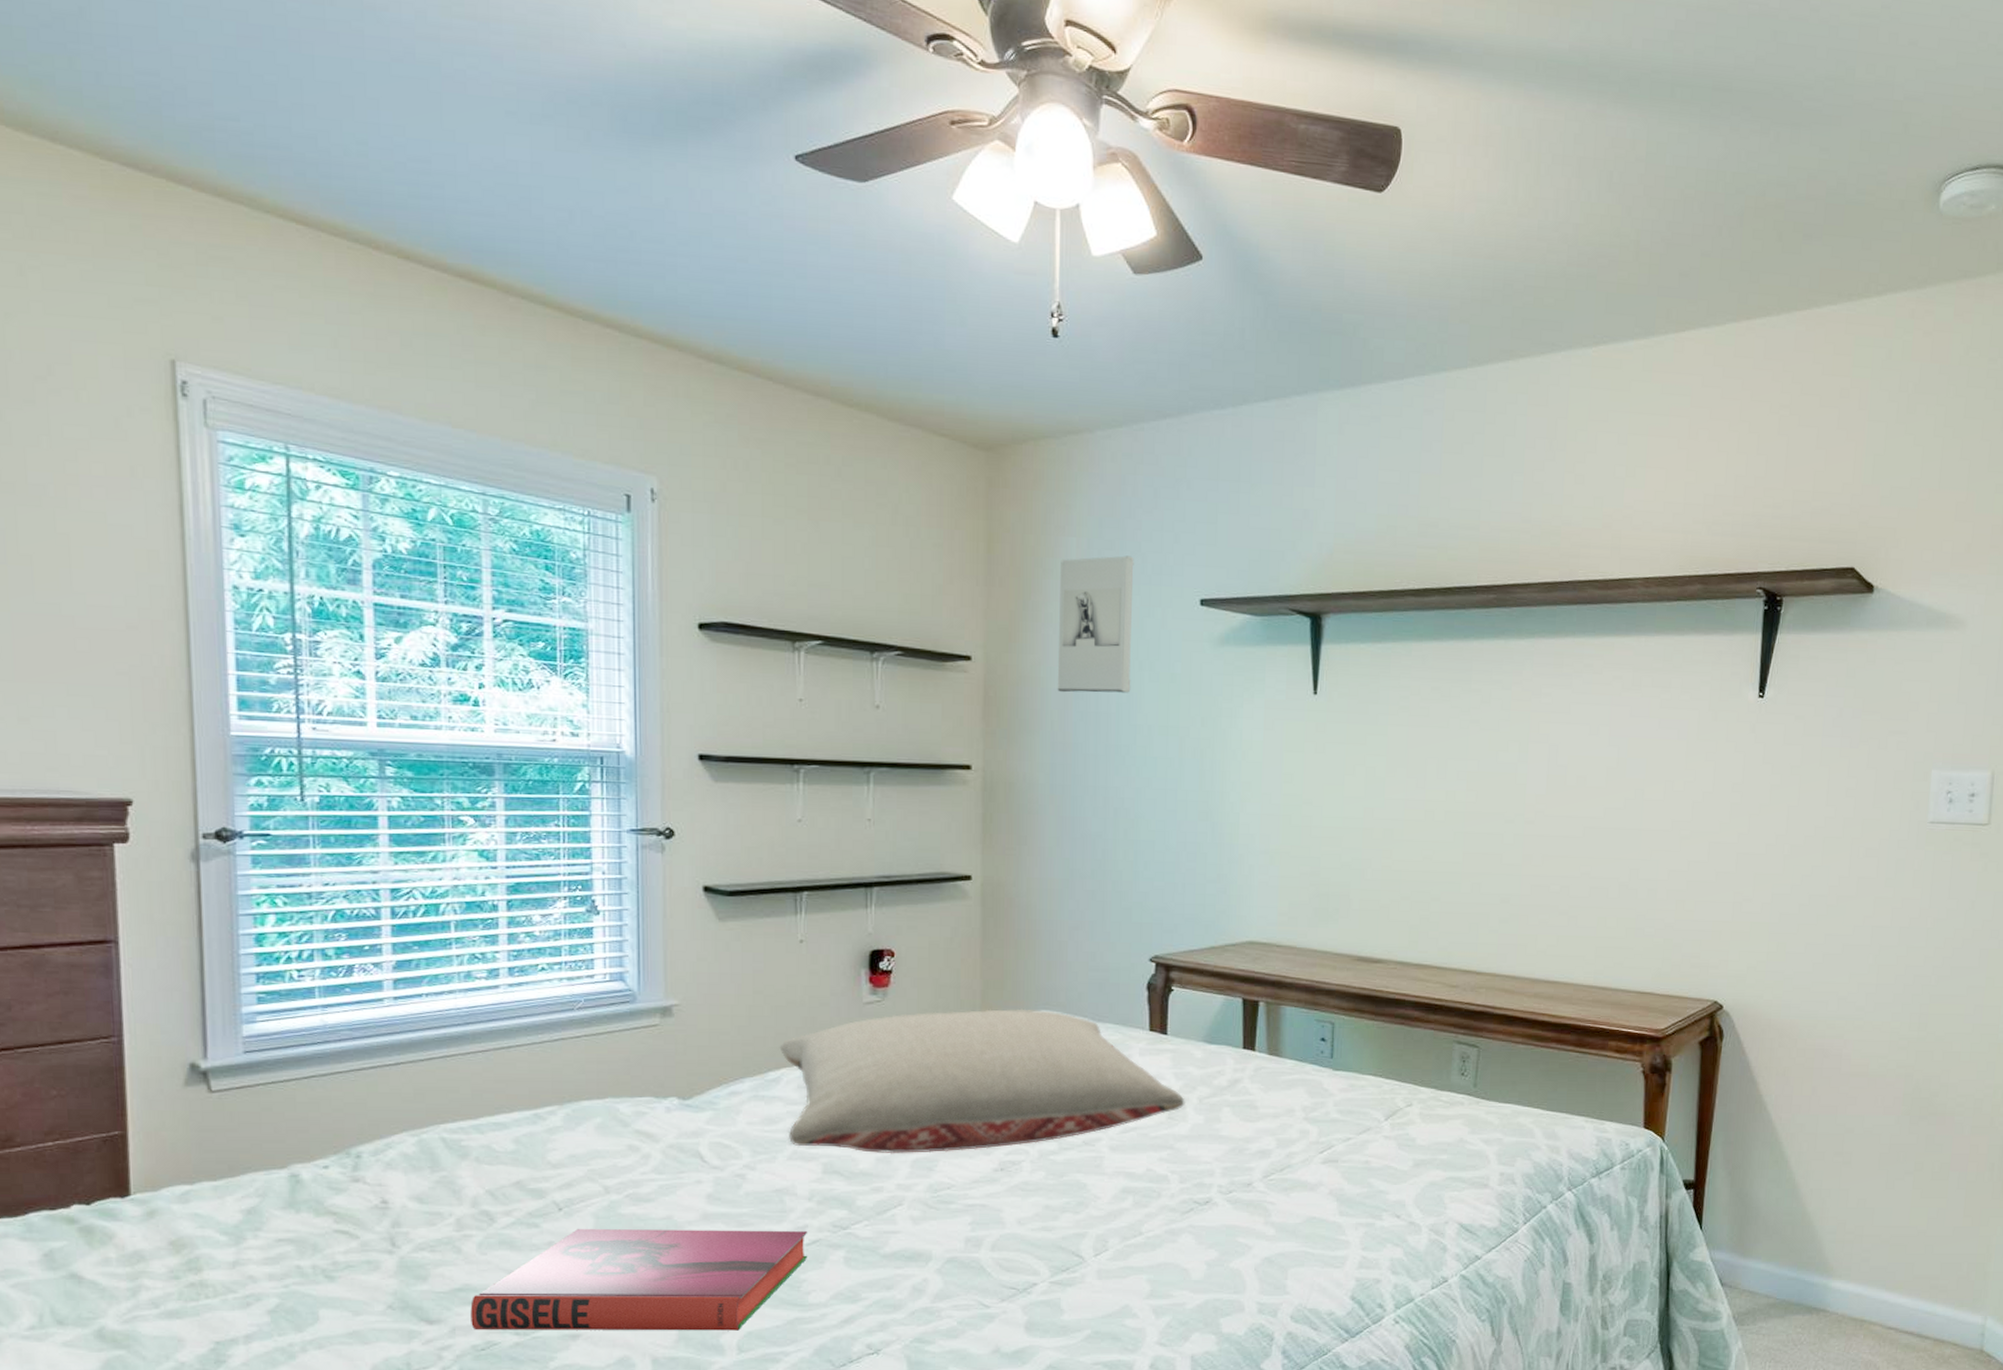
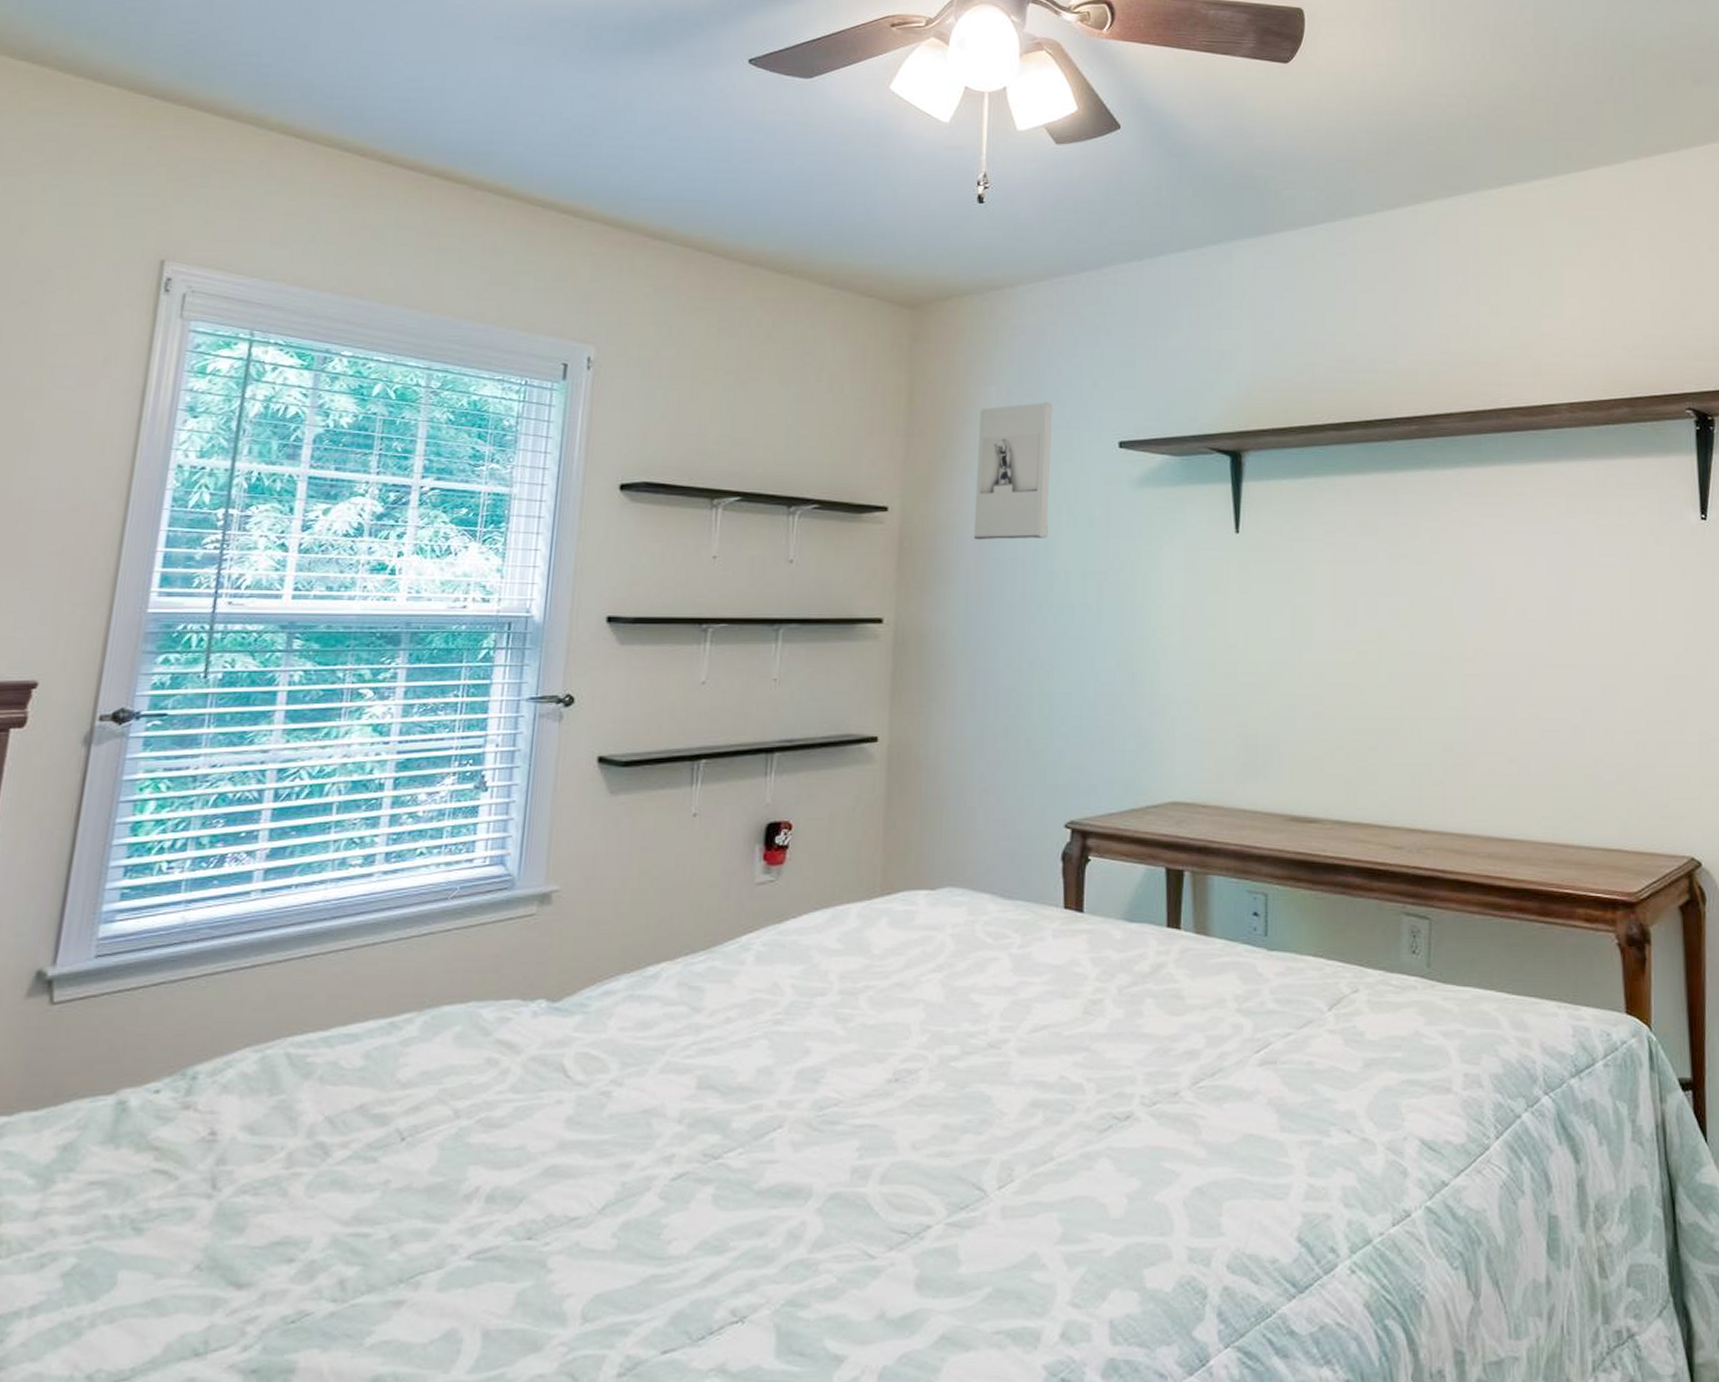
hardback book: present [470,1229,808,1331] -> none [284,1161,675,1296]
pillow: present [779,1008,1185,1154] -> none [661,886,1103,1064]

